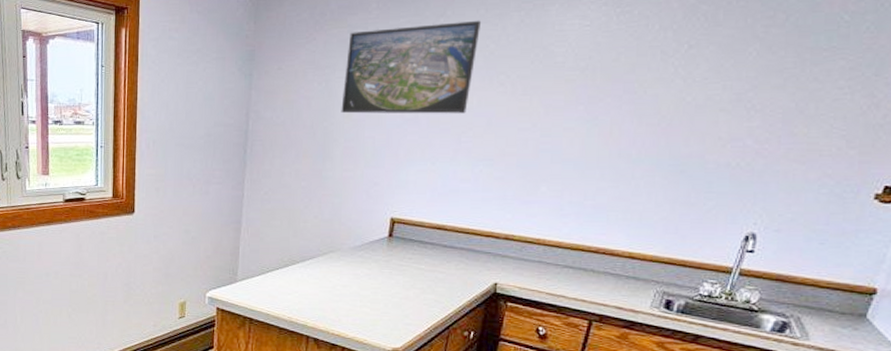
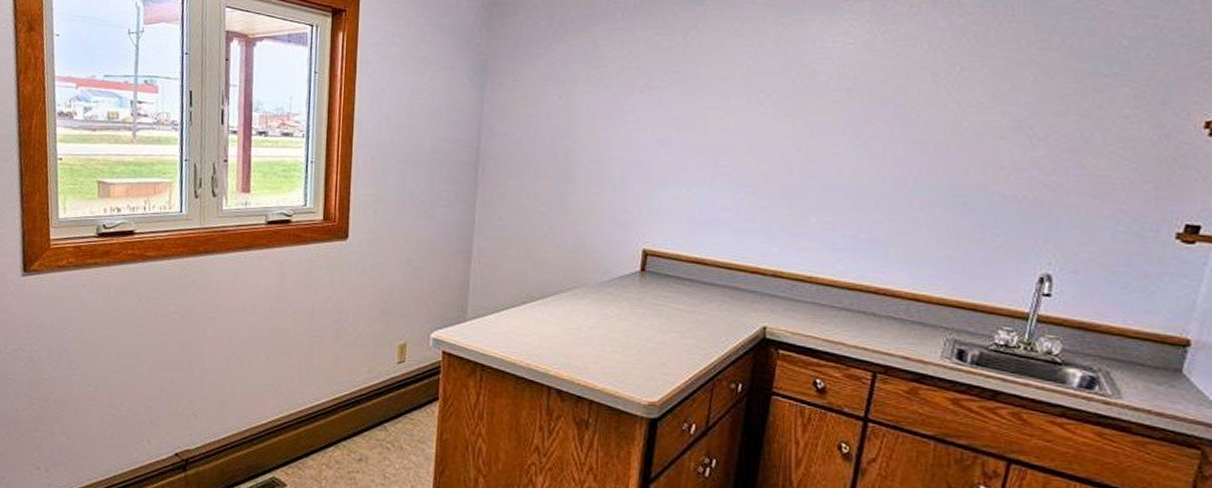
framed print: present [341,20,482,114] -> none [584,34,737,135]

